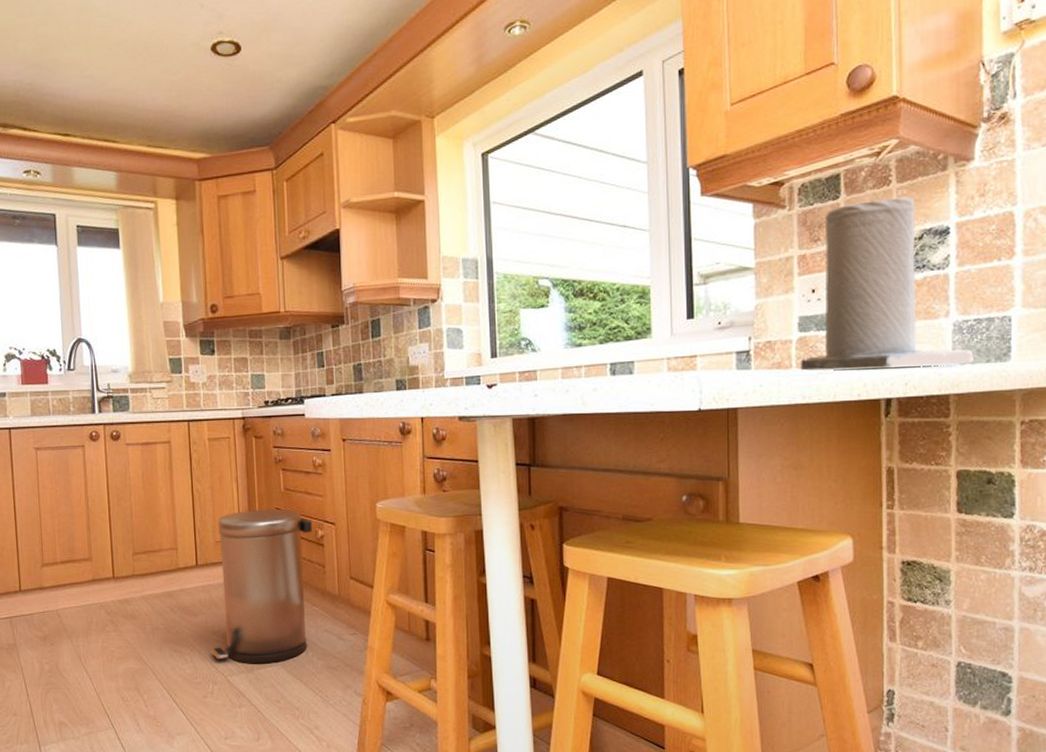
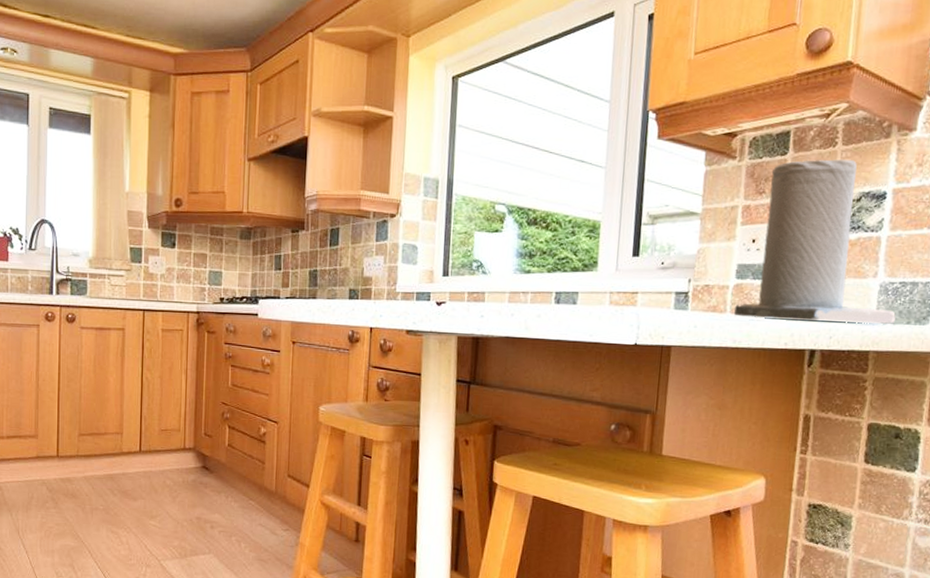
pedal bin: present [210,508,312,664] -> none [146,402,255,552]

